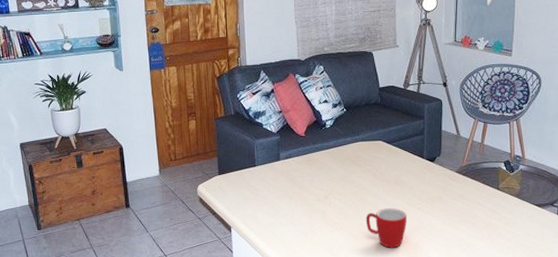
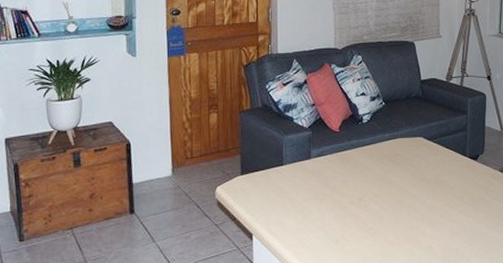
mug: present [365,208,407,248] -> none [403,211,447,255]

